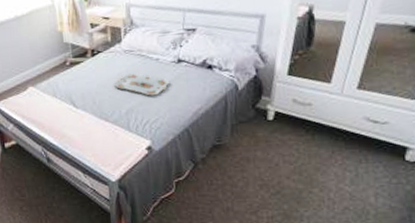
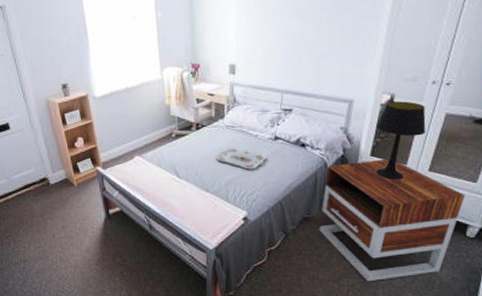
nightstand: none [231,77,403,213] -> present [319,158,466,282]
table lamp: none [293,12,353,101] -> present [376,101,426,180]

